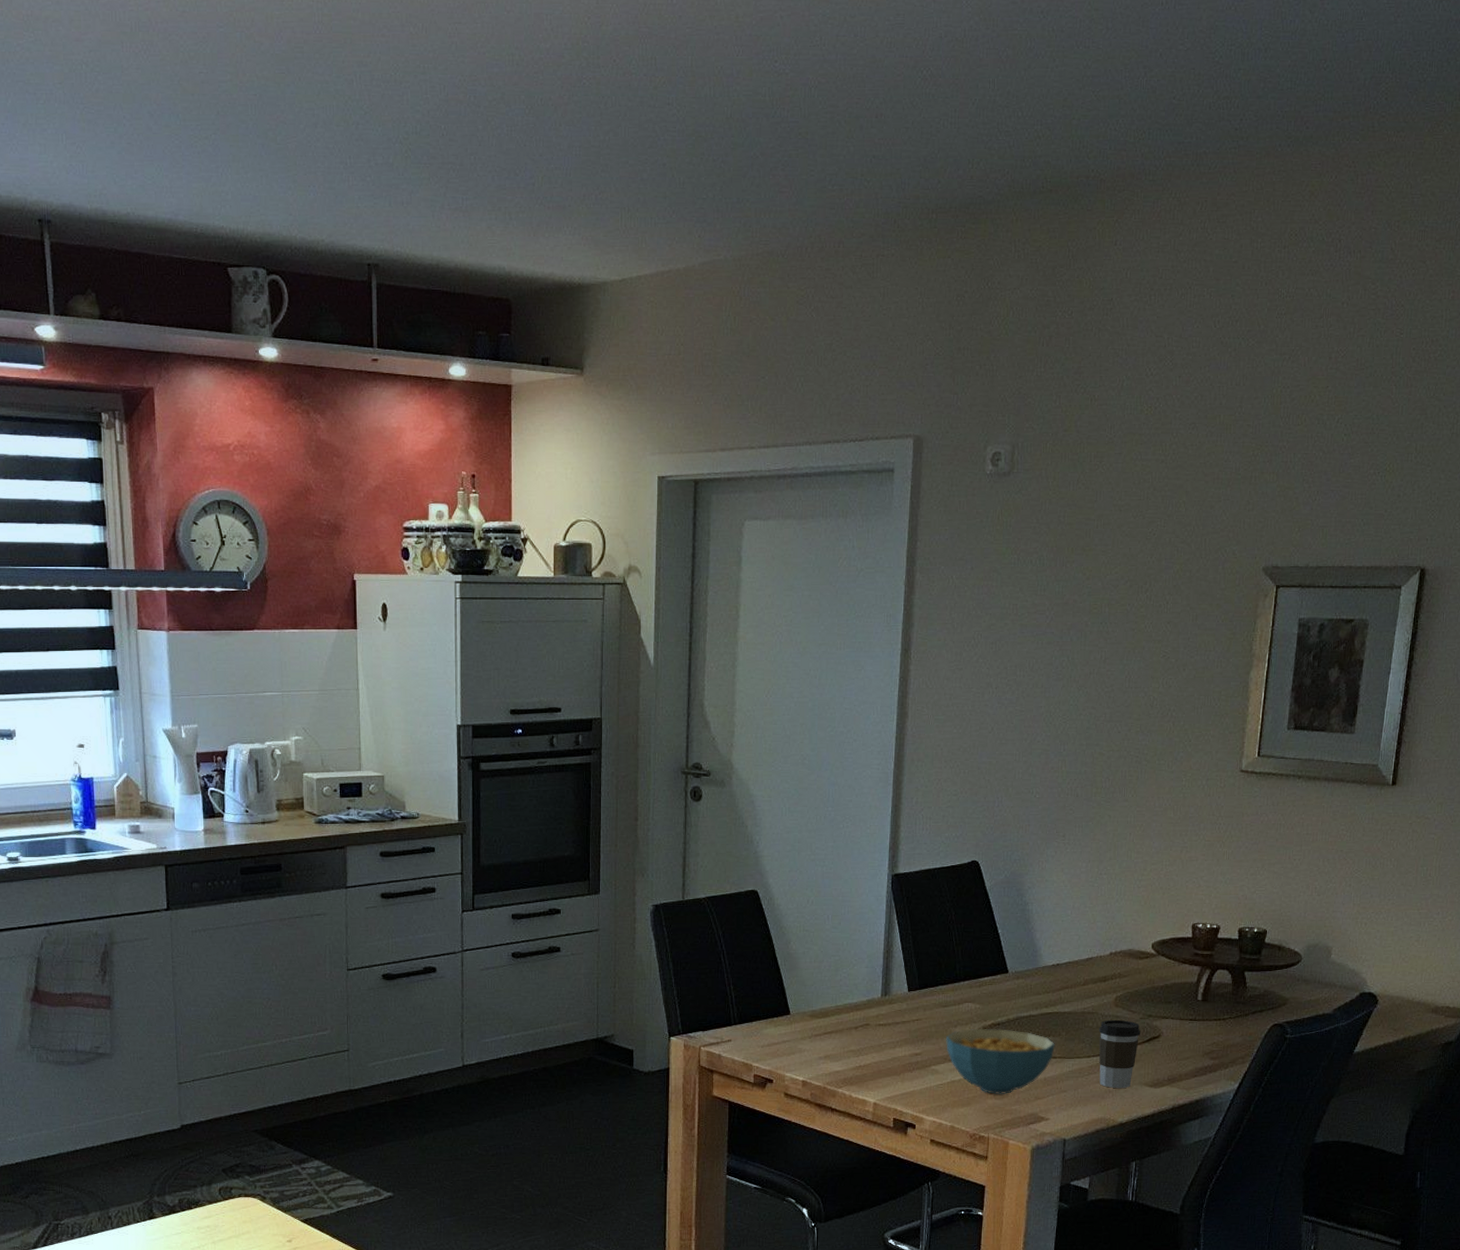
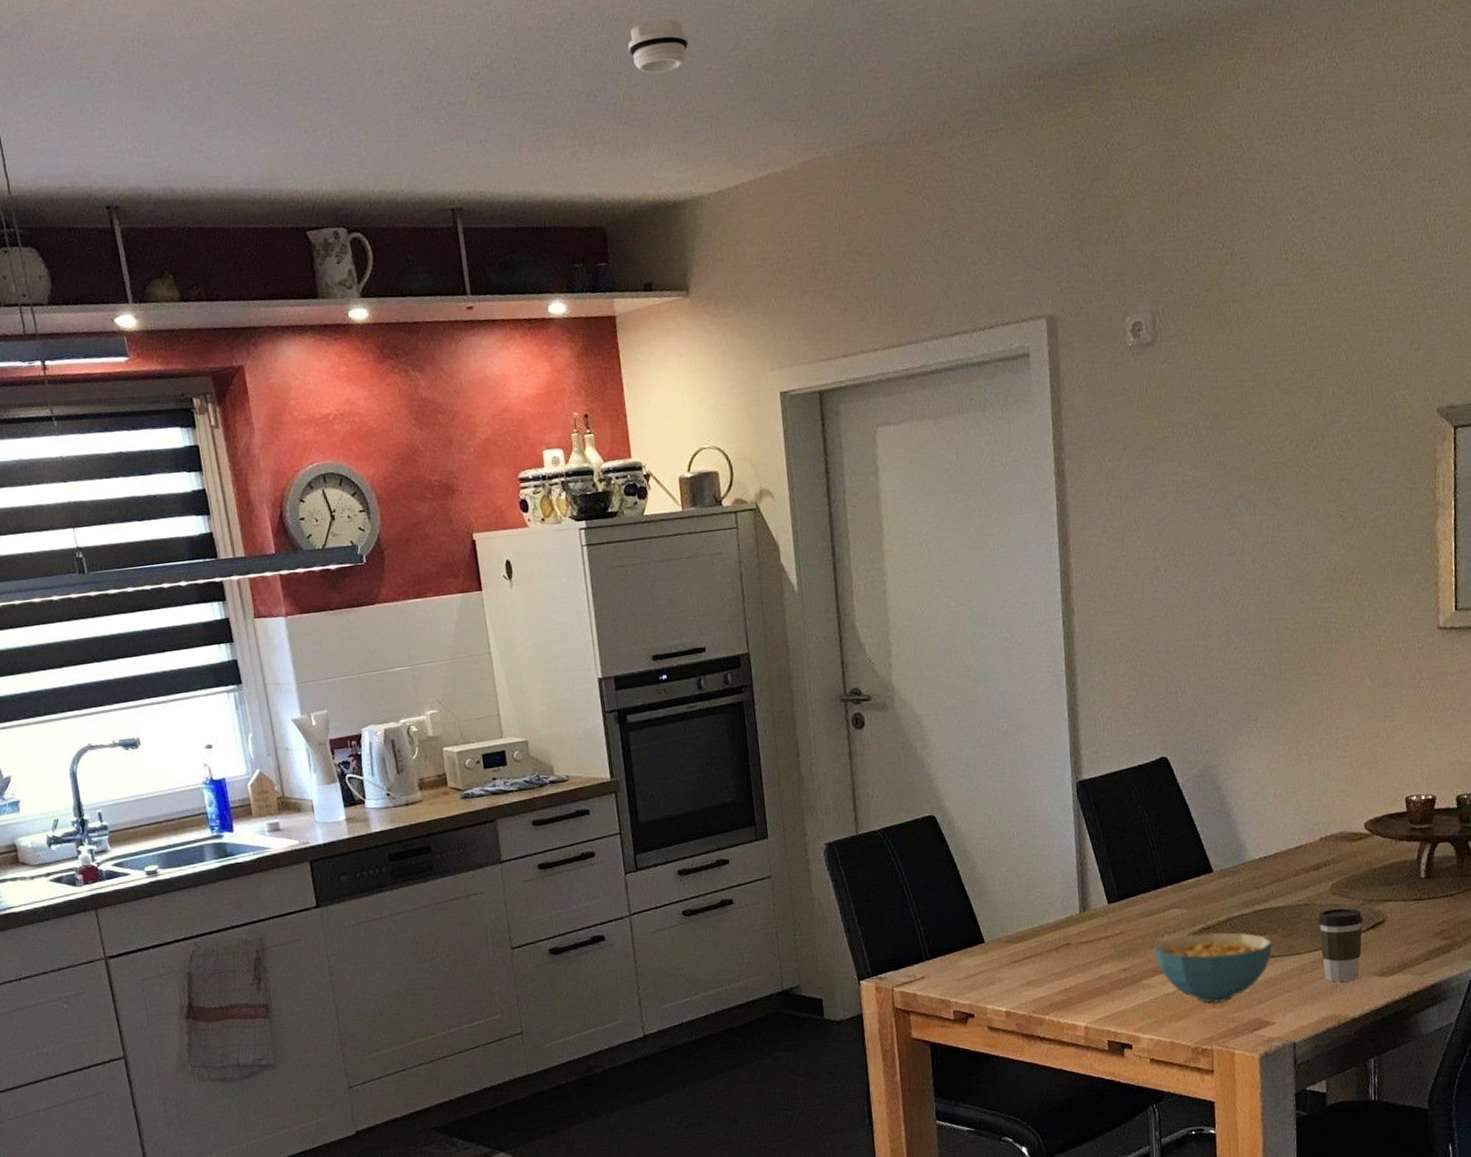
smoke detector: none [552,110,610,161] -> present [628,19,689,74]

